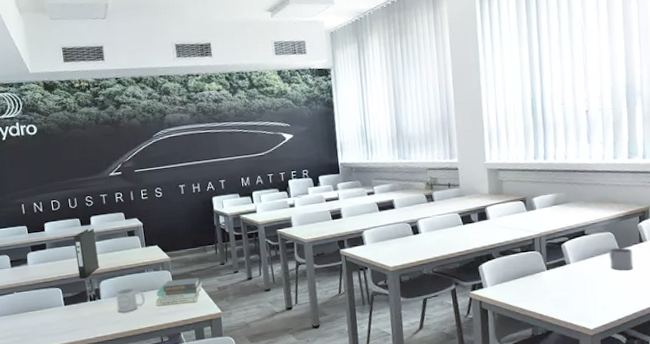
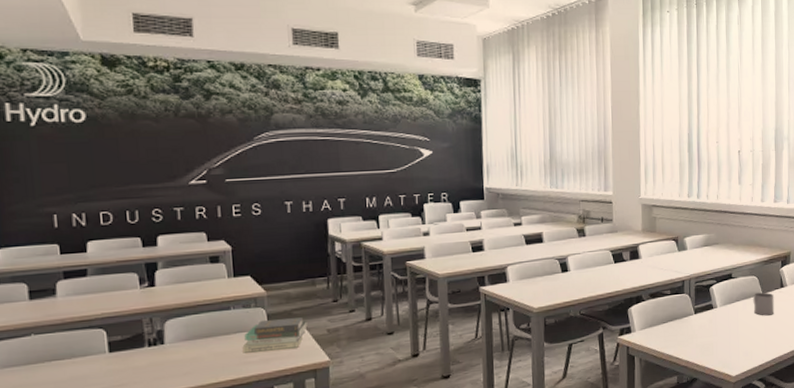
binder: present [73,228,99,279] -> none [129,250,165,317]
mug: present [115,287,146,313] -> none [186,329,228,361]

